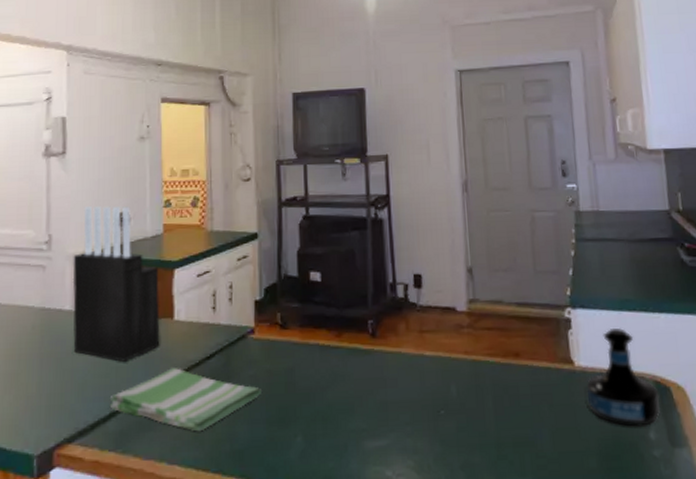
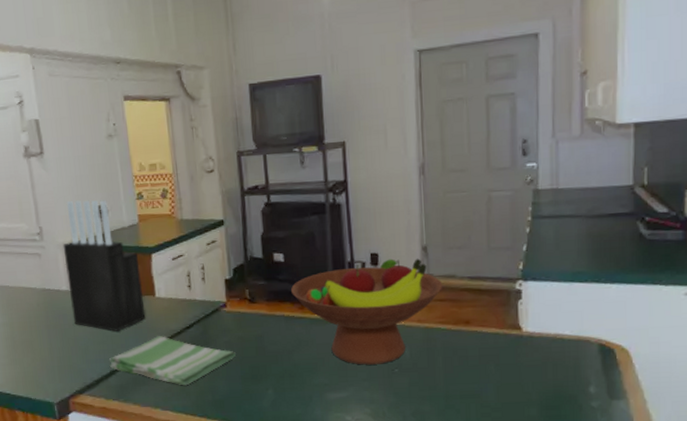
fruit bowl: none [328,281,490,406] -> present [291,258,443,365]
tequila bottle: present [587,328,660,427] -> none [532,298,602,383]

